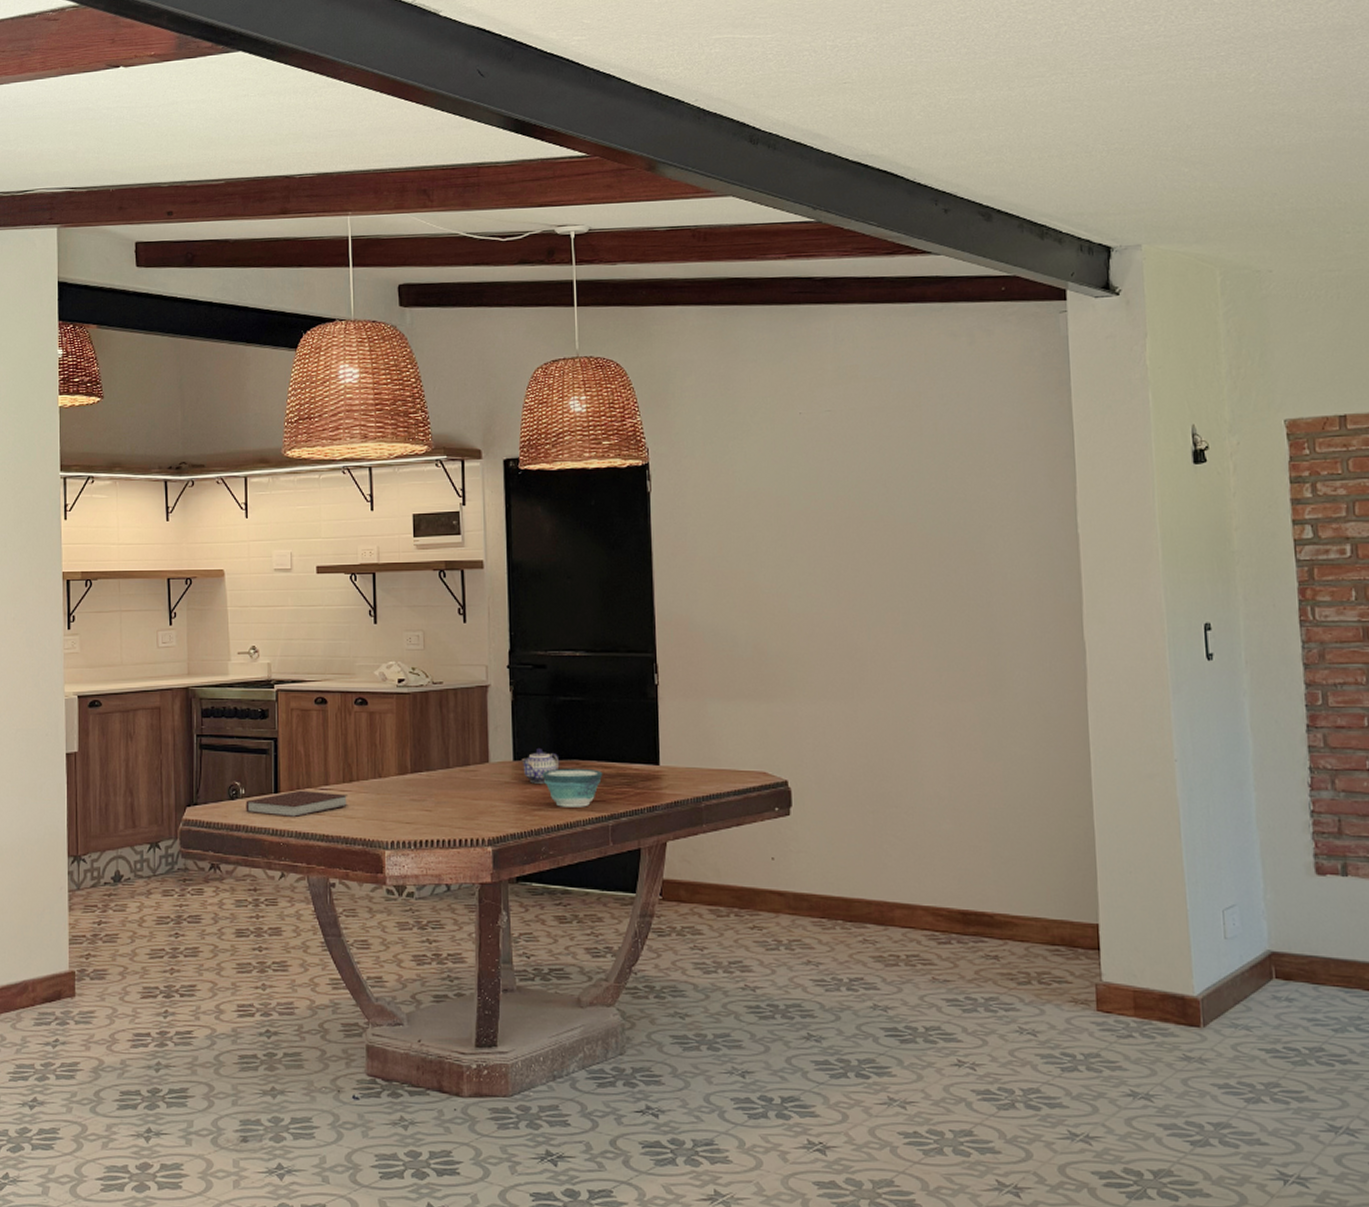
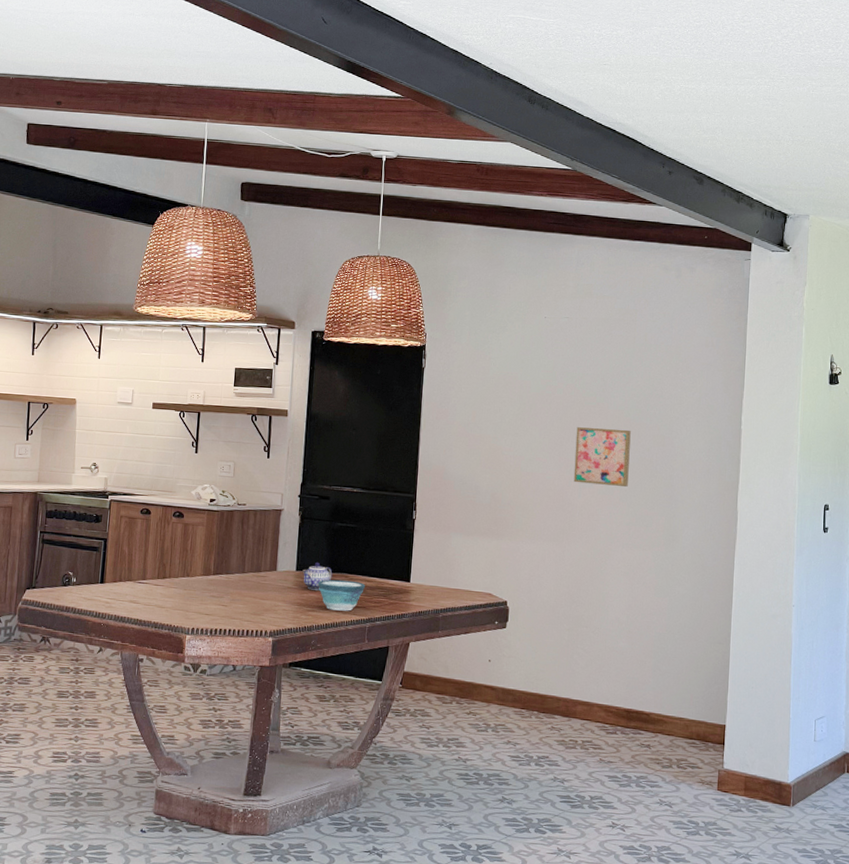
notebook: present [246,790,349,818] -> none [75,582,161,604]
wall art: none [856,549,932,622] -> present [573,427,631,487]

